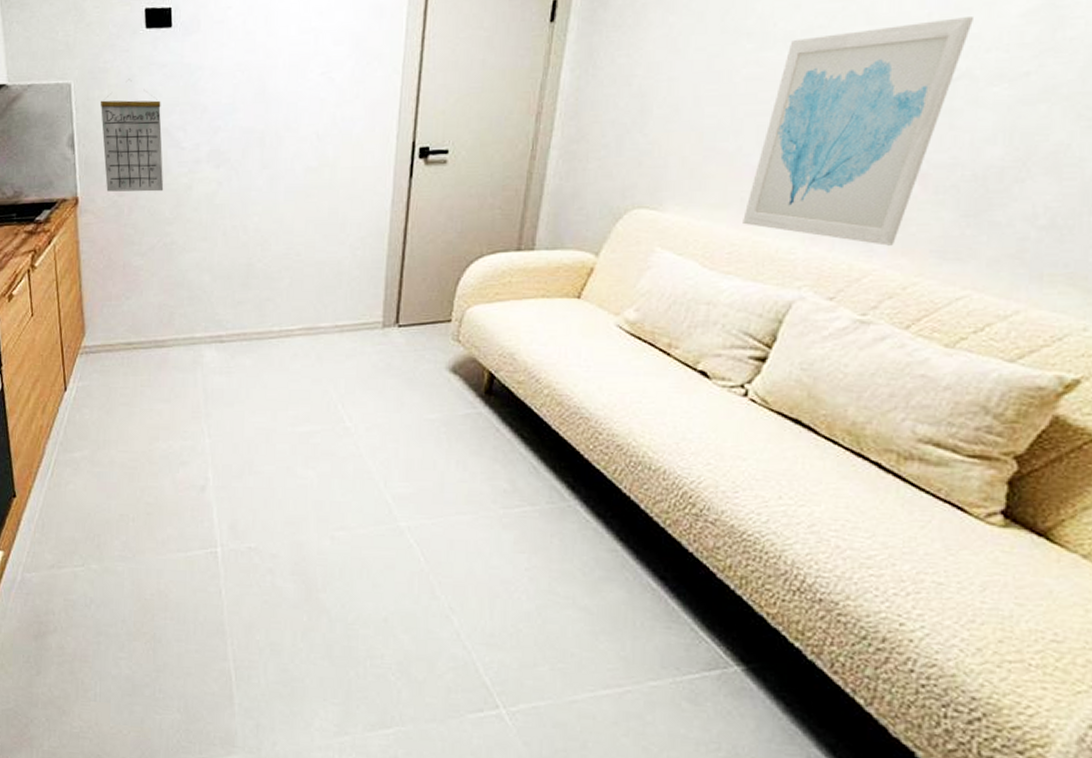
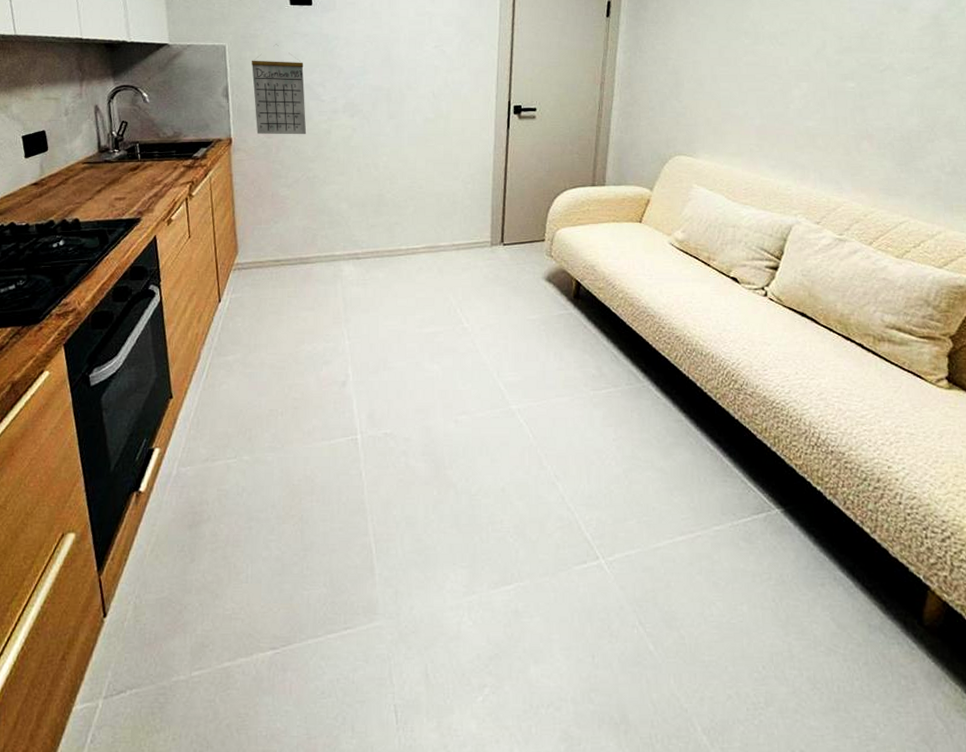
wall art: present [743,17,973,246] -> none [753,29,890,185]

